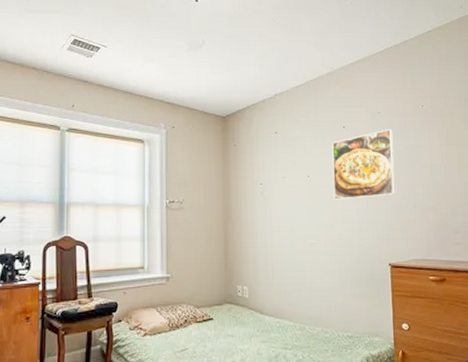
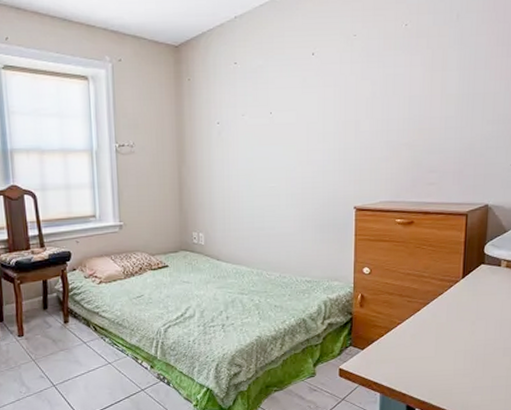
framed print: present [332,129,395,200] -> none [297,55,369,139]

